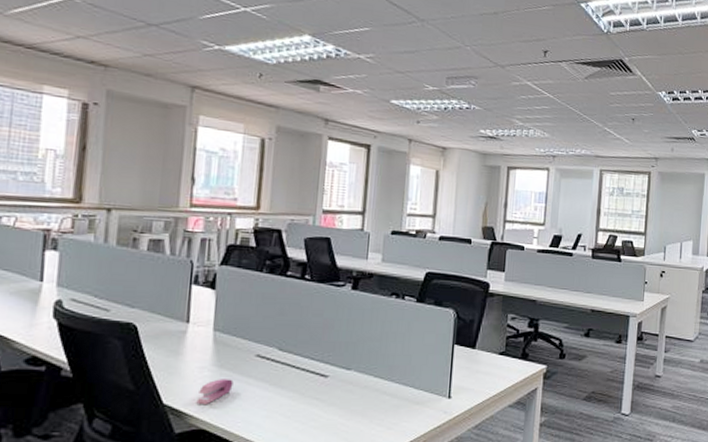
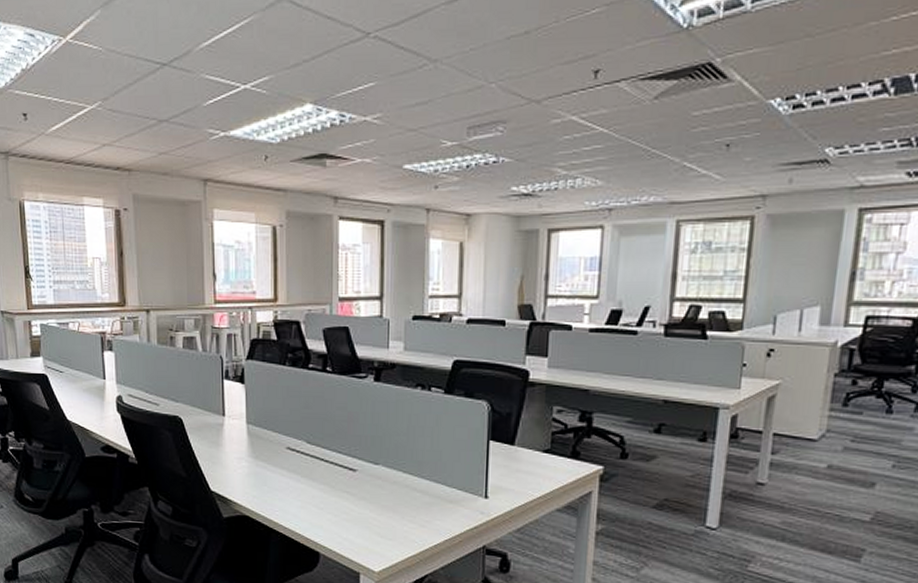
stapler: present [196,379,234,405] -> none [238,469,268,494]

